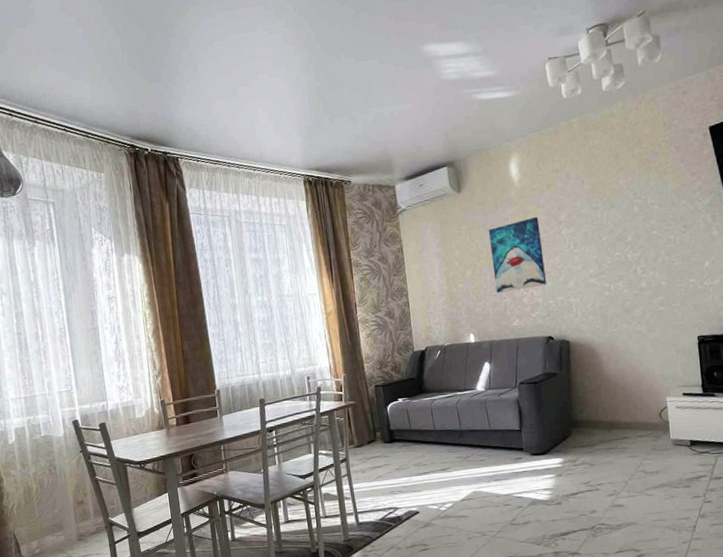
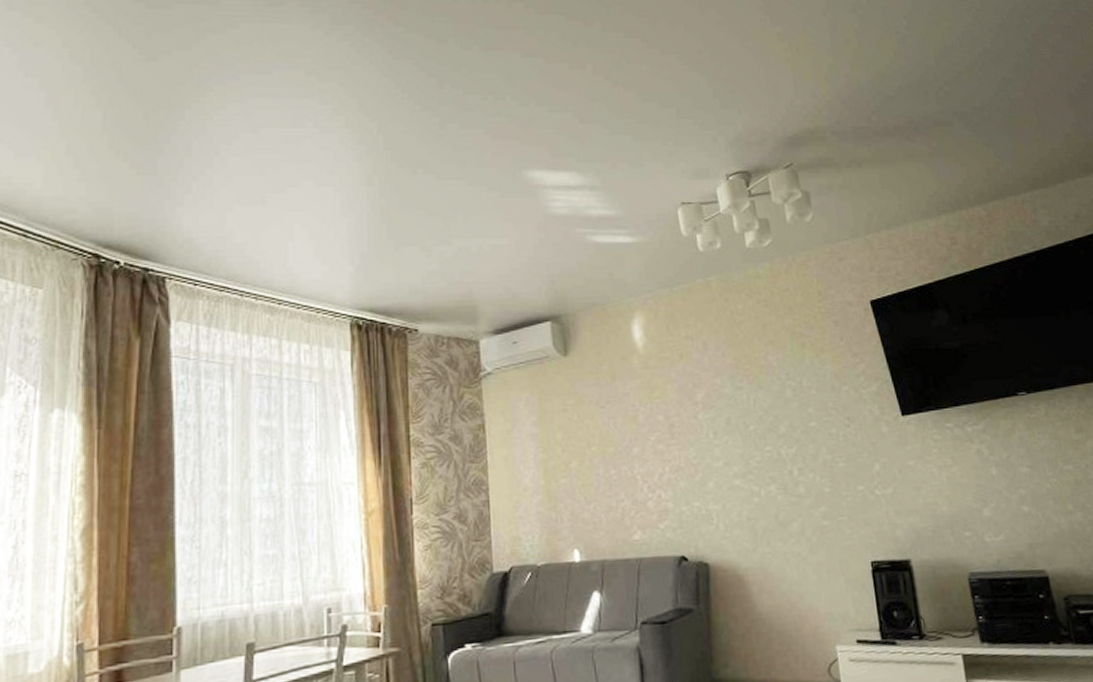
wall art: present [488,216,547,293] -> none [602,394,679,493]

